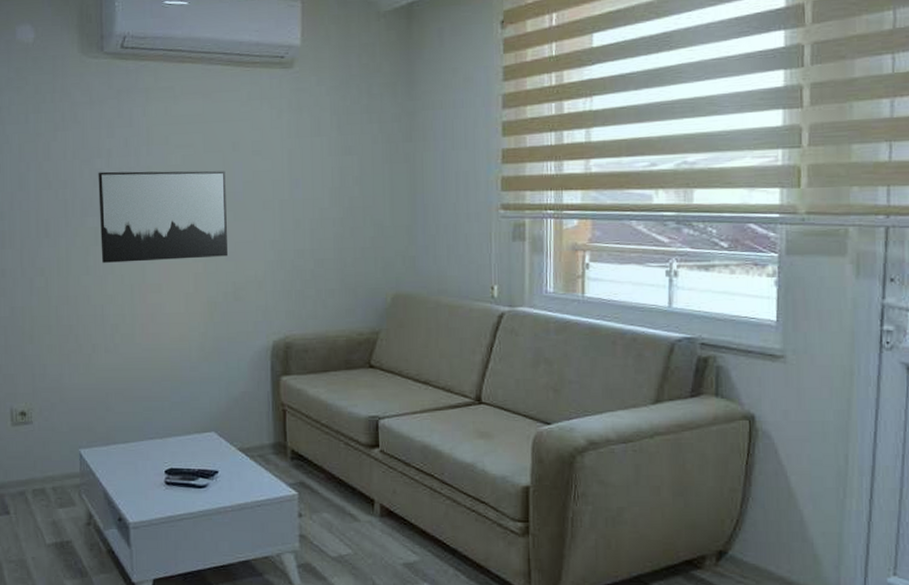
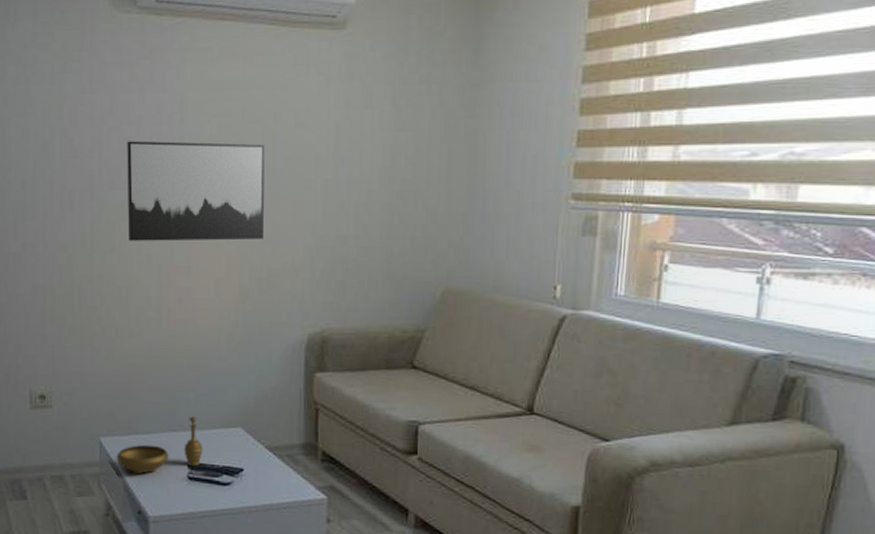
decorative bowl: none [96,424,179,483] -> present [117,416,204,475]

